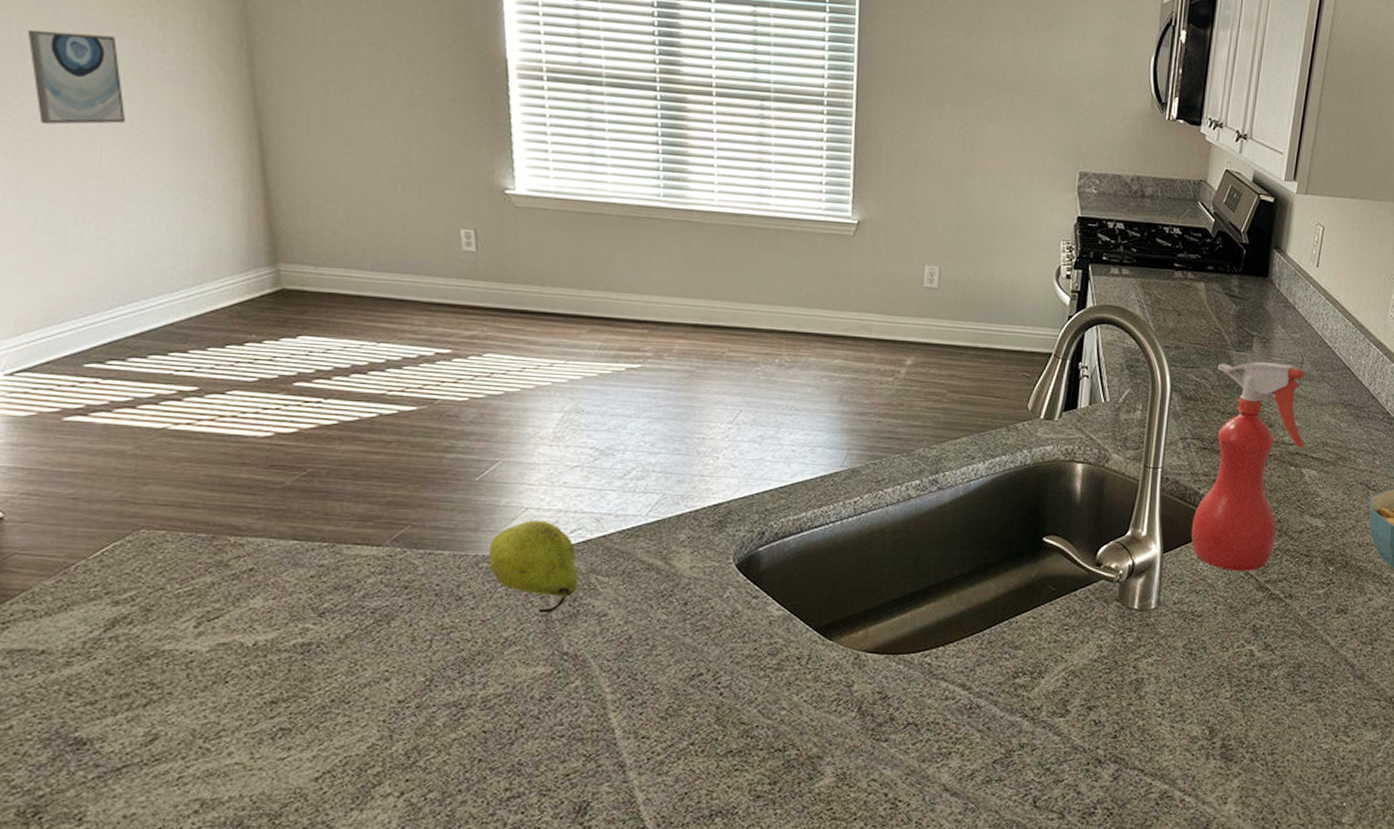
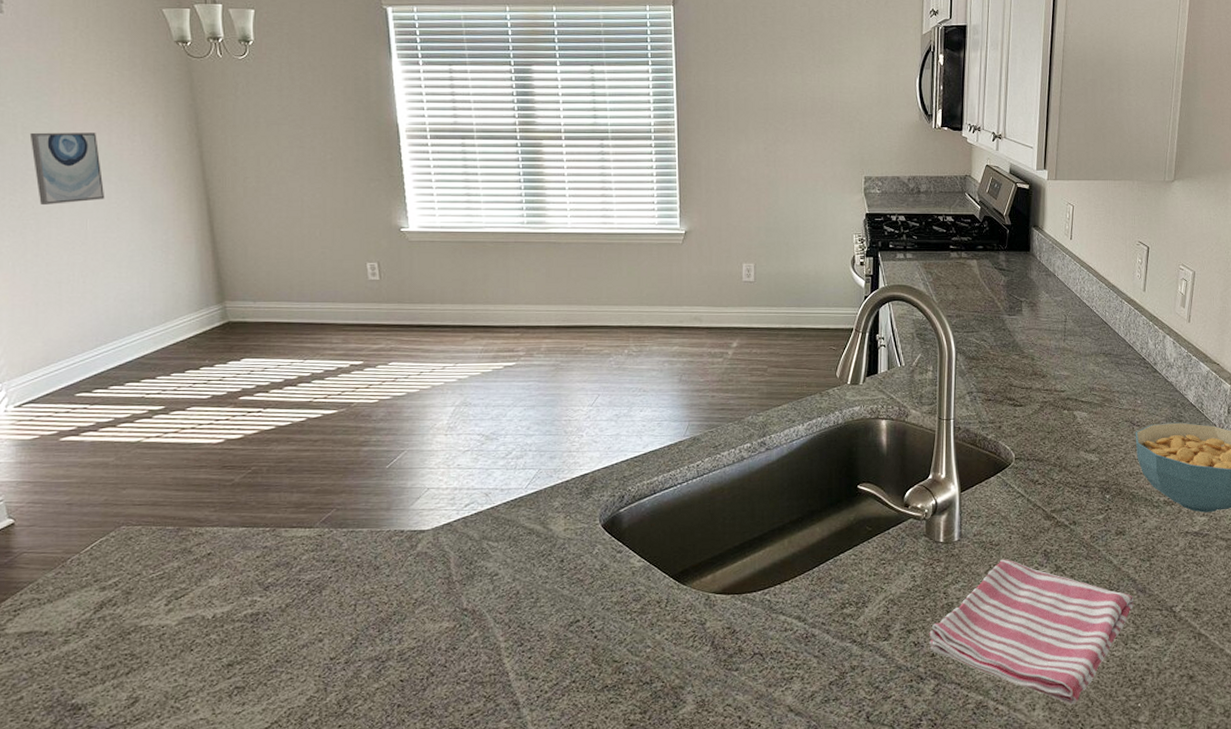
fruit: present [488,520,579,613] -> none [399,498,473,576]
dish towel: none [1112,632,1349,800] -> present [929,559,1134,705]
spray bottle: present [1191,362,1305,571] -> none [983,323,1074,504]

